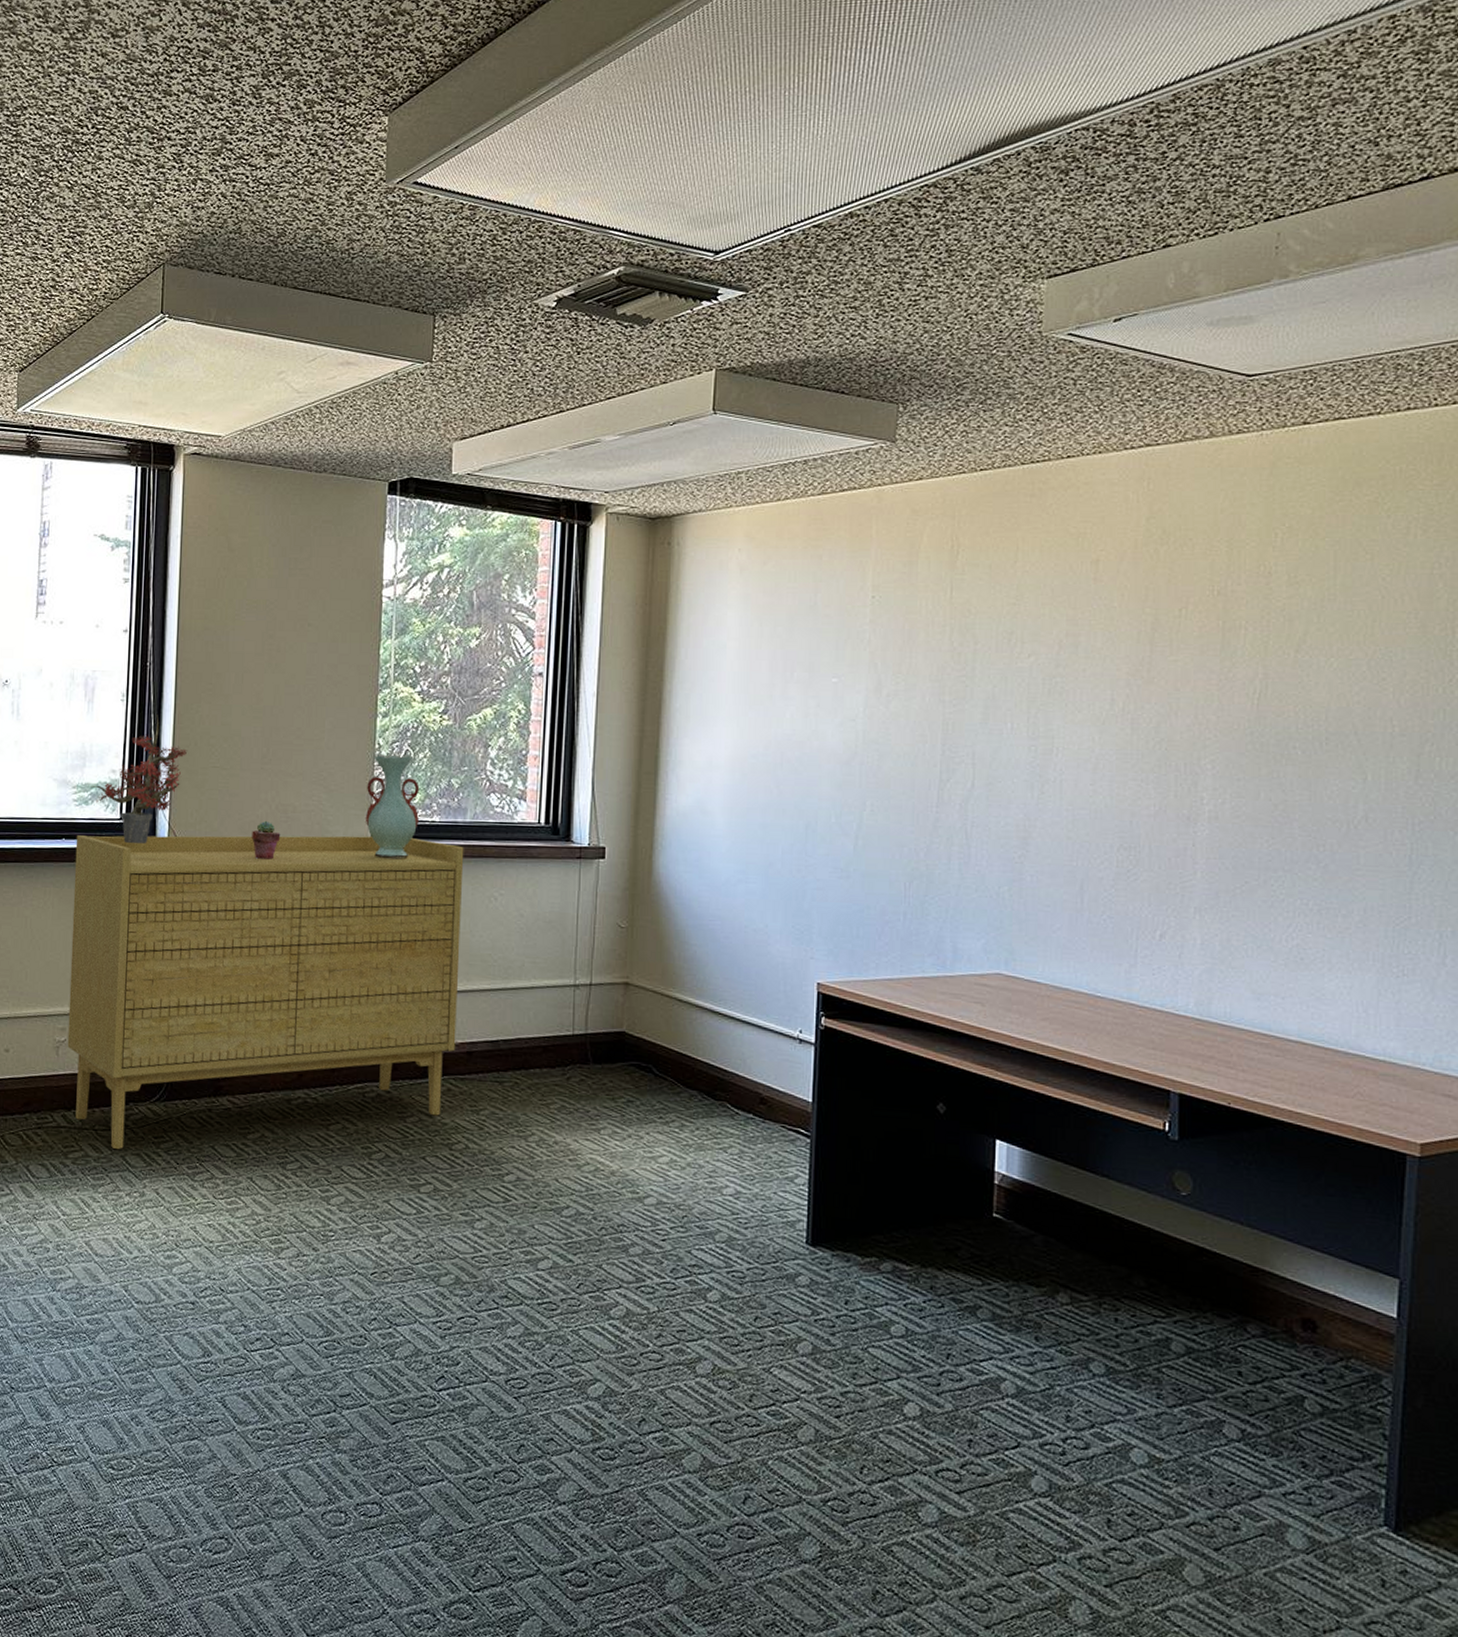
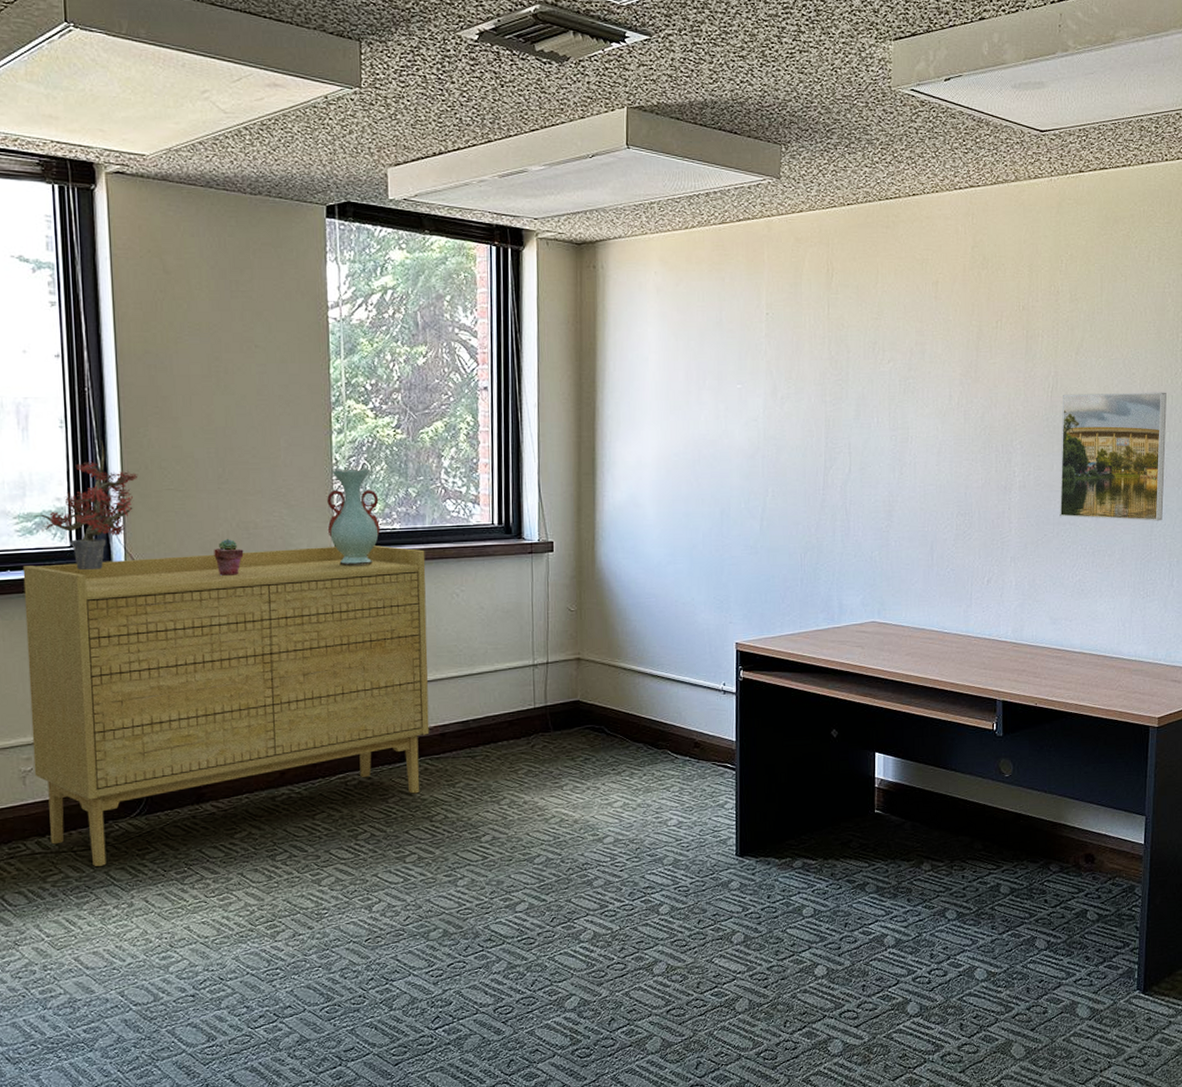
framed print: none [1268,702,1435,875] -> present [1059,392,1167,521]

